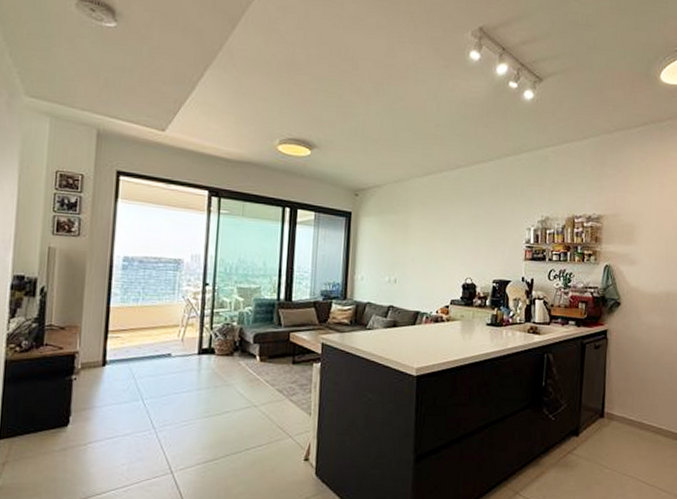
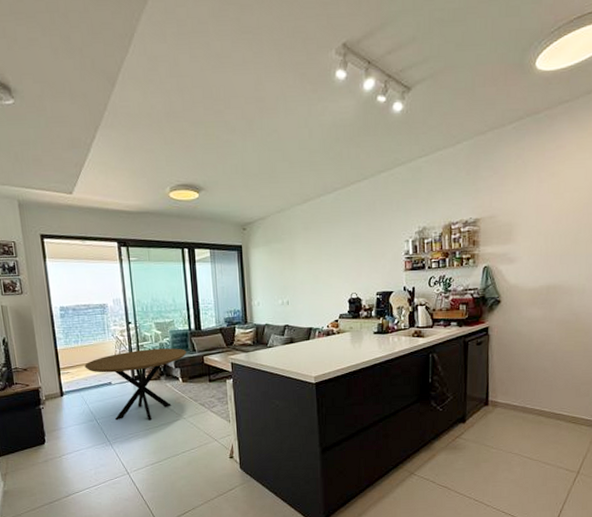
dining table: none [141,317,270,406] -> present [85,348,187,421]

